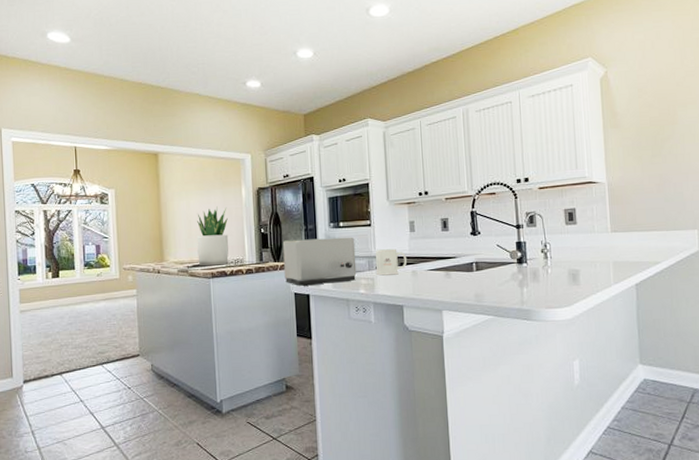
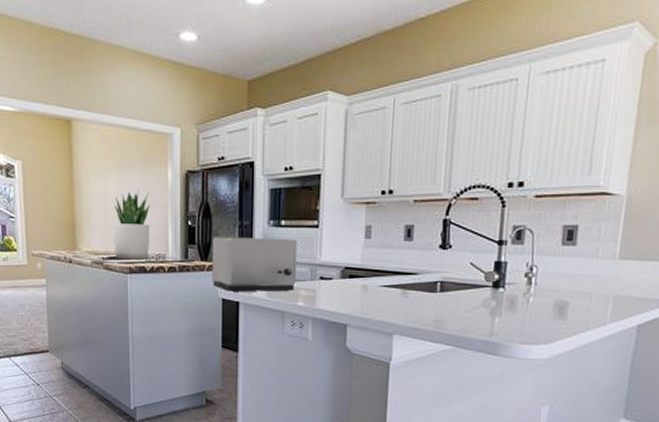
mug: present [375,249,408,276] -> none [319,256,358,288]

